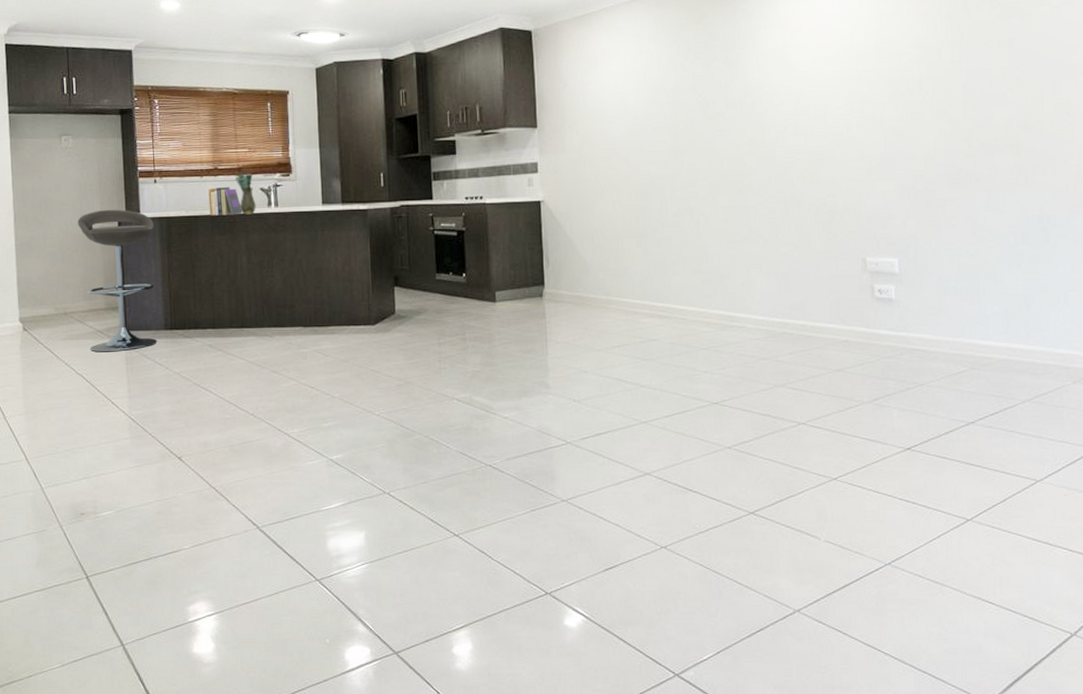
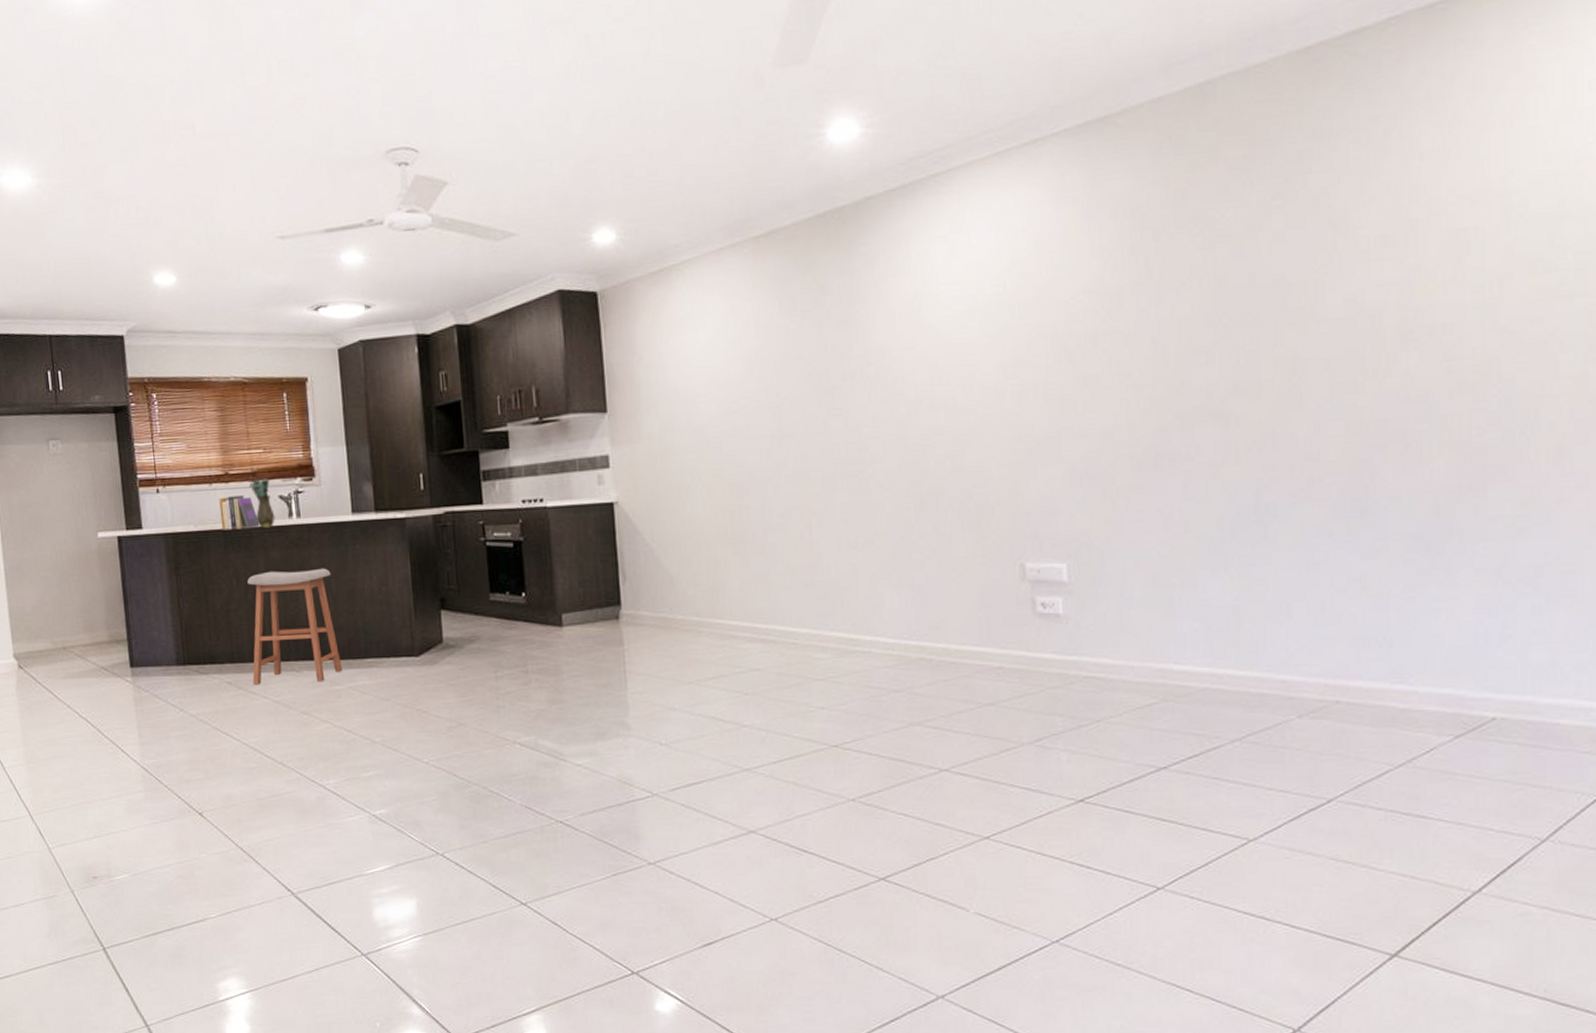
bar stool: present [78,209,157,353] -> none [72,525,169,693]
stool: none [230,249,308,348] -> present [247,568,342,685]

